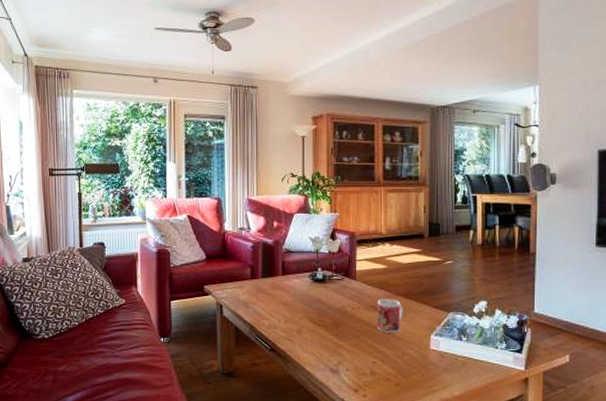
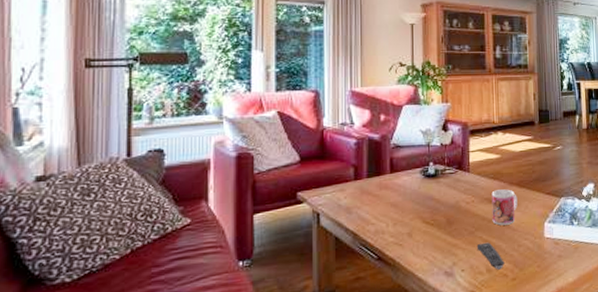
remote control: none [361,347,388,374] -> present [476,242,505,270]

